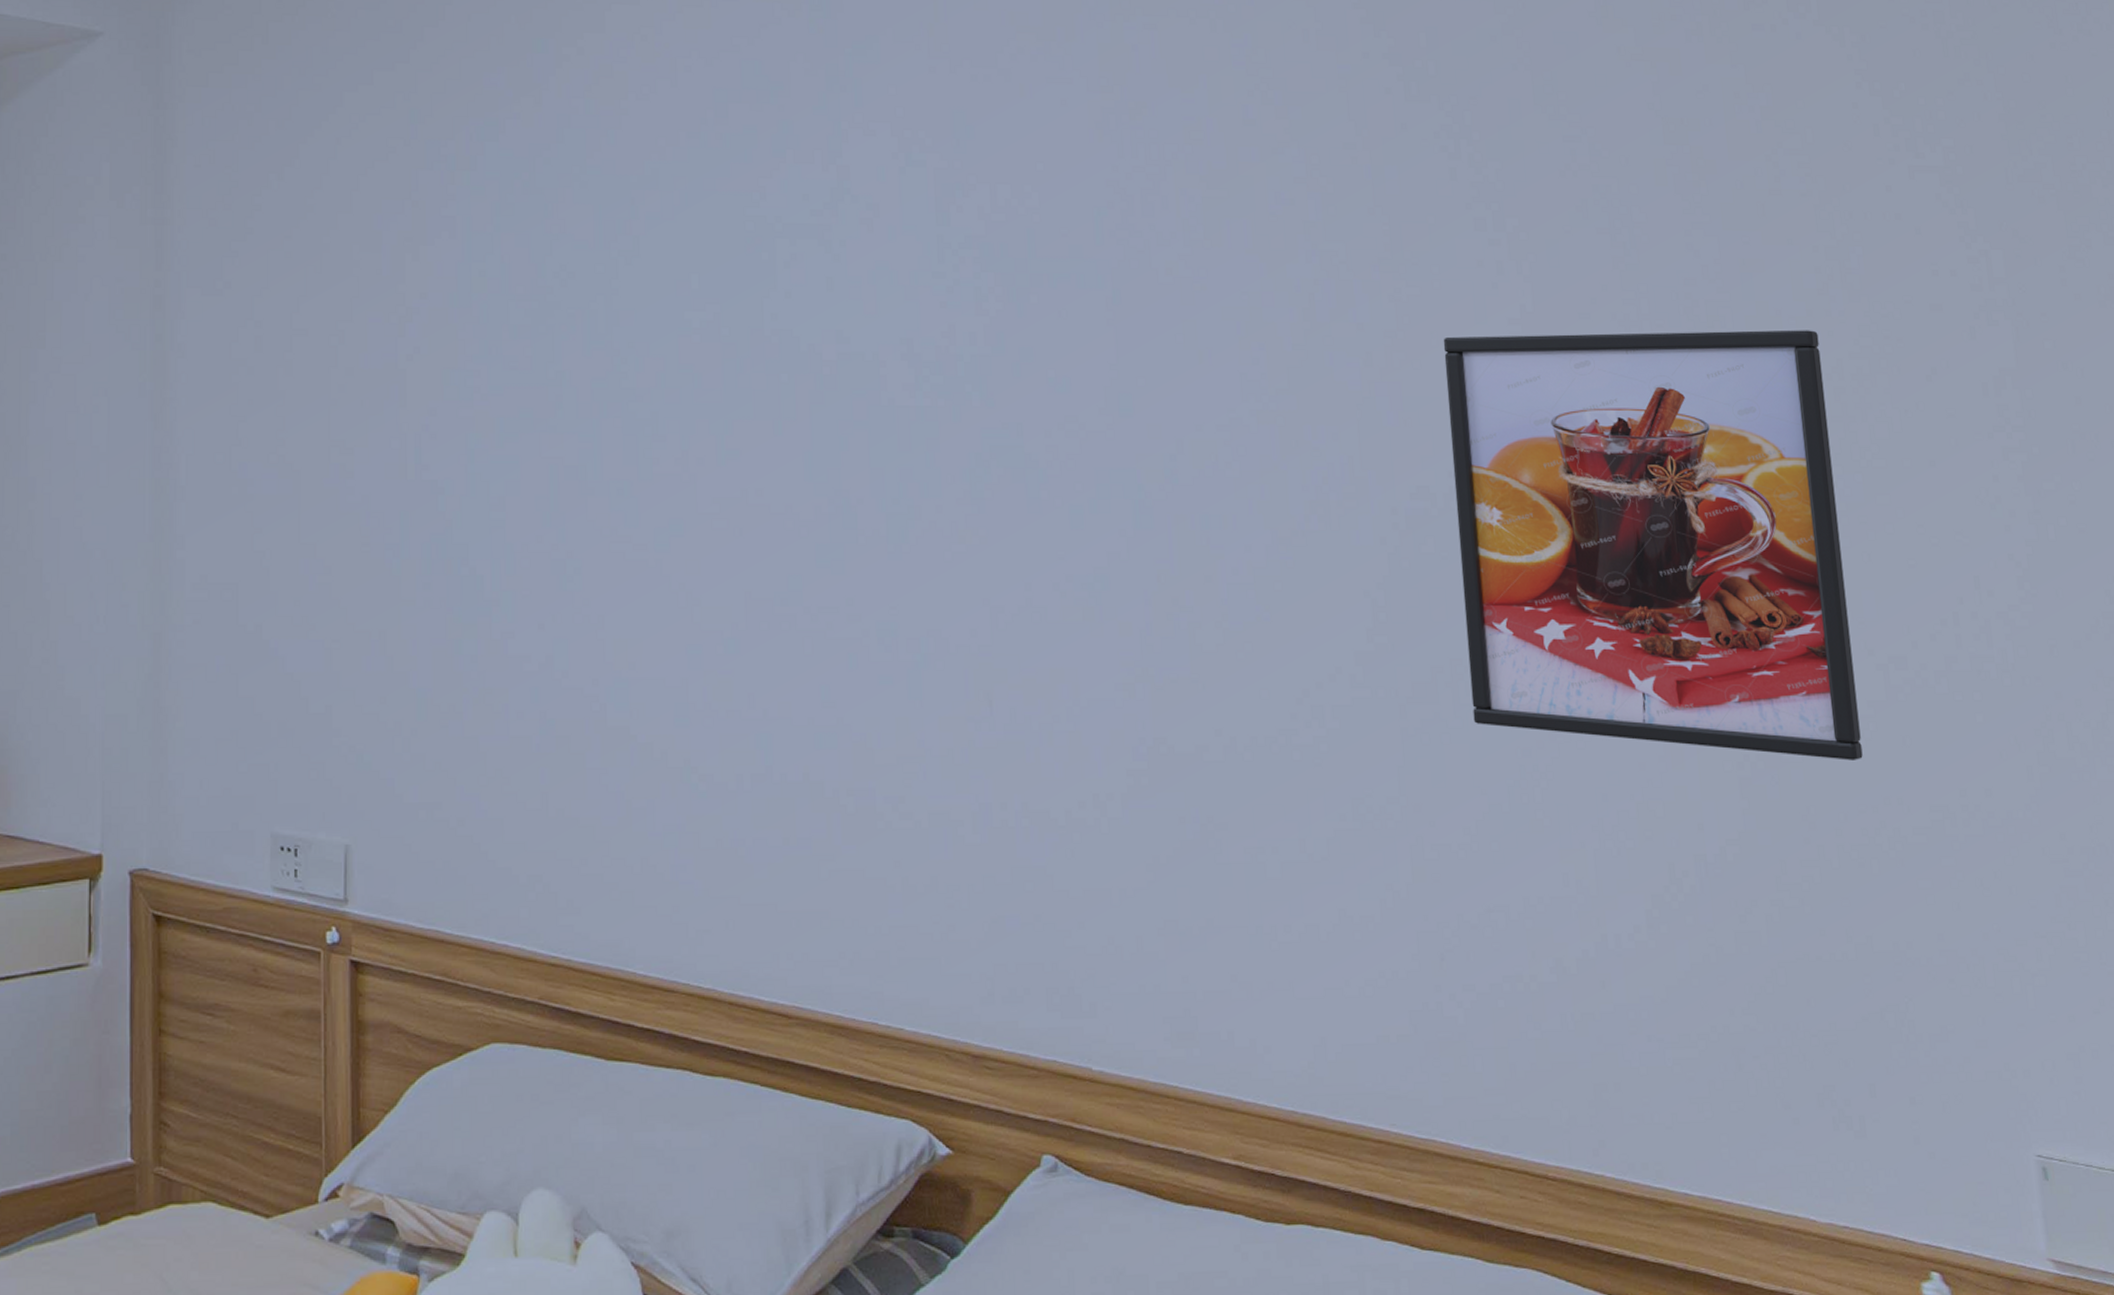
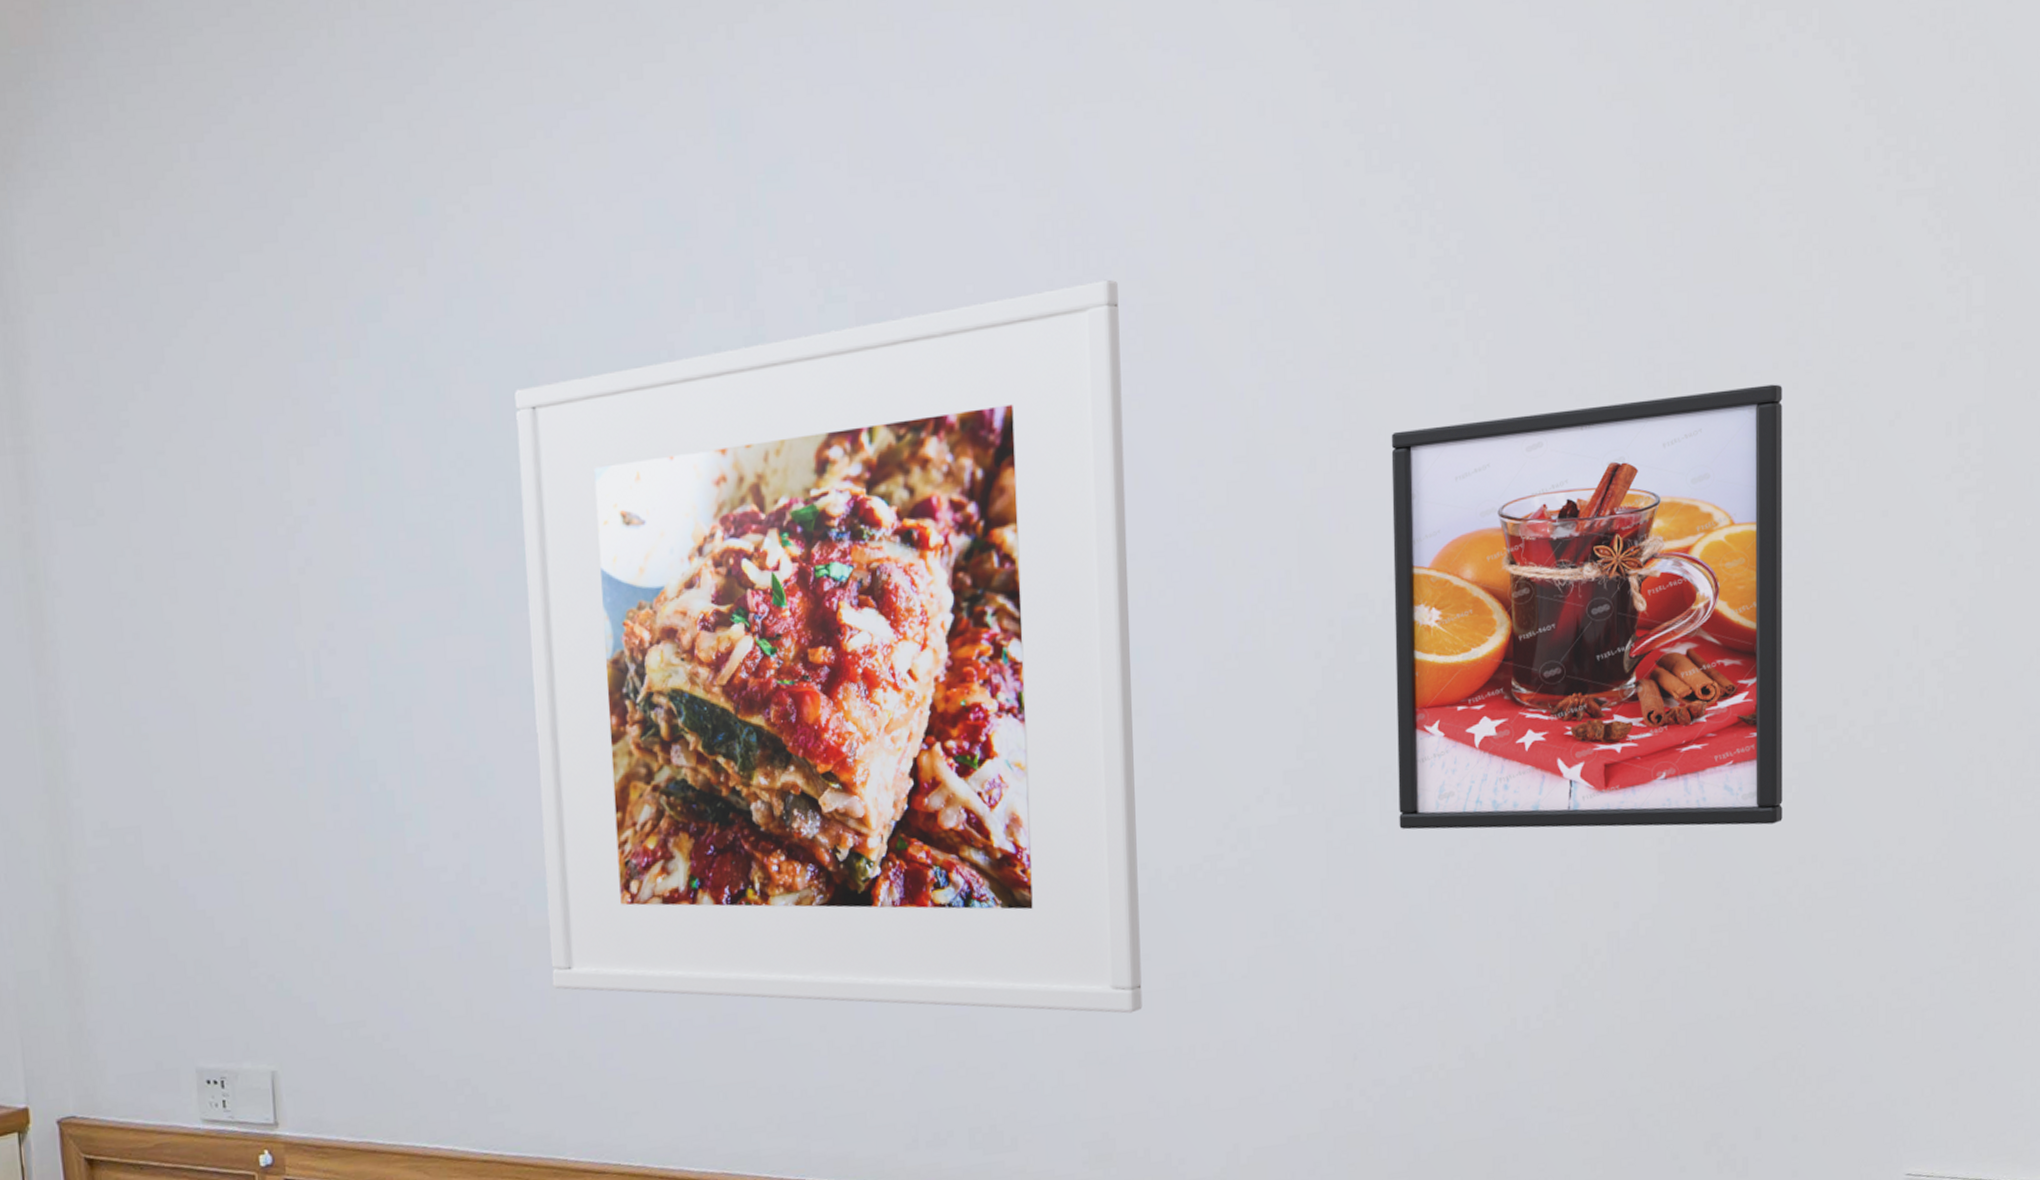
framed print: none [617,171,1221,884] -> present [514,279,1142,1014]

